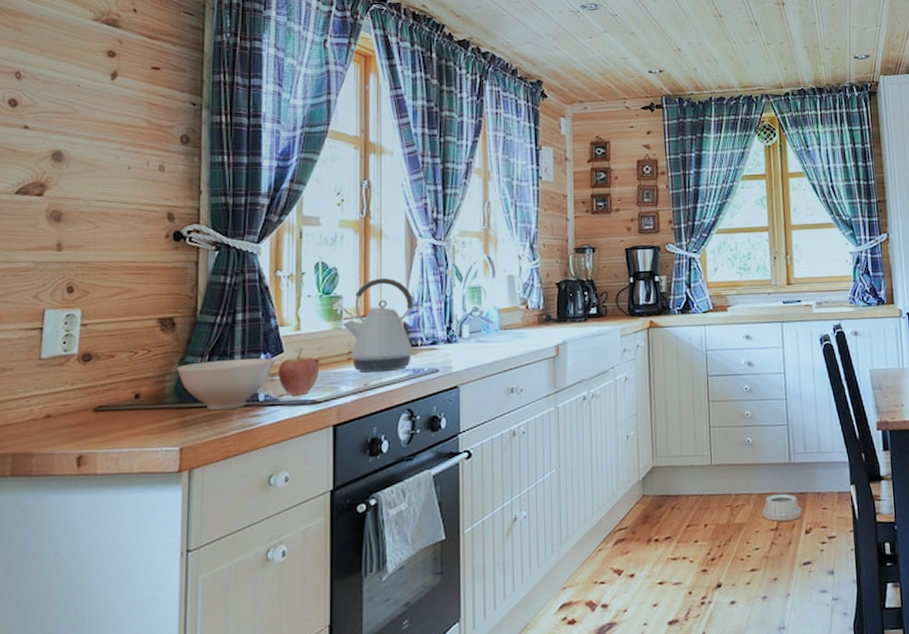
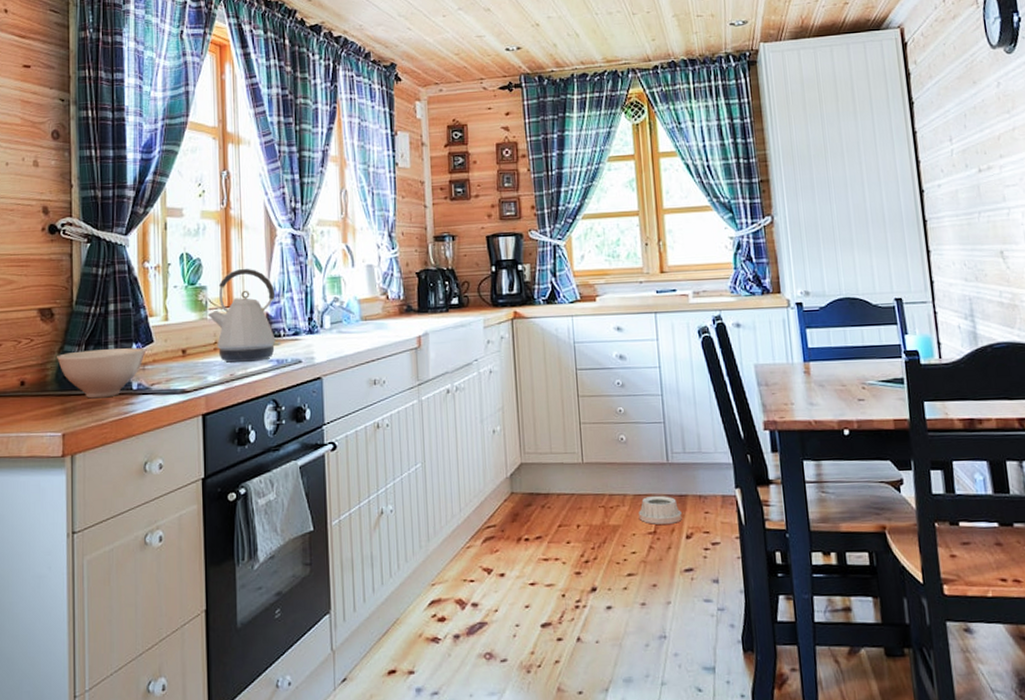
fruit: present [278,348,320,397] -> none [150,338,188,386]

